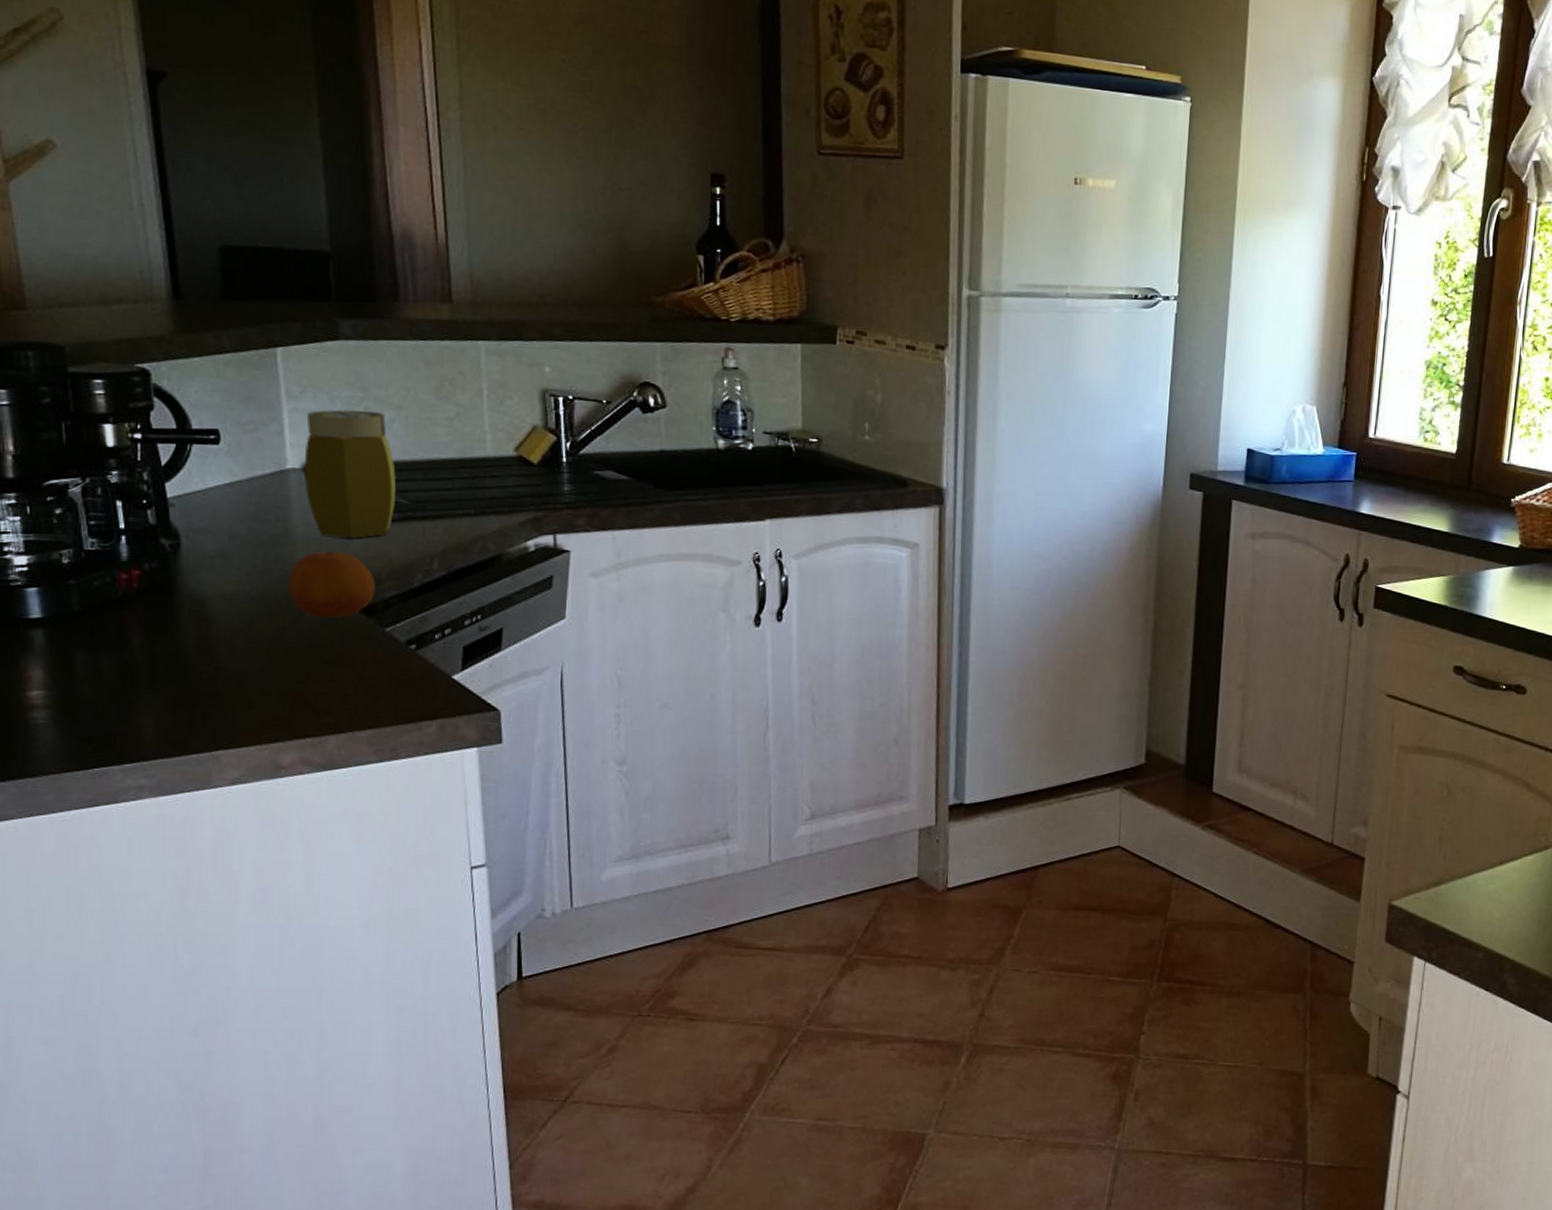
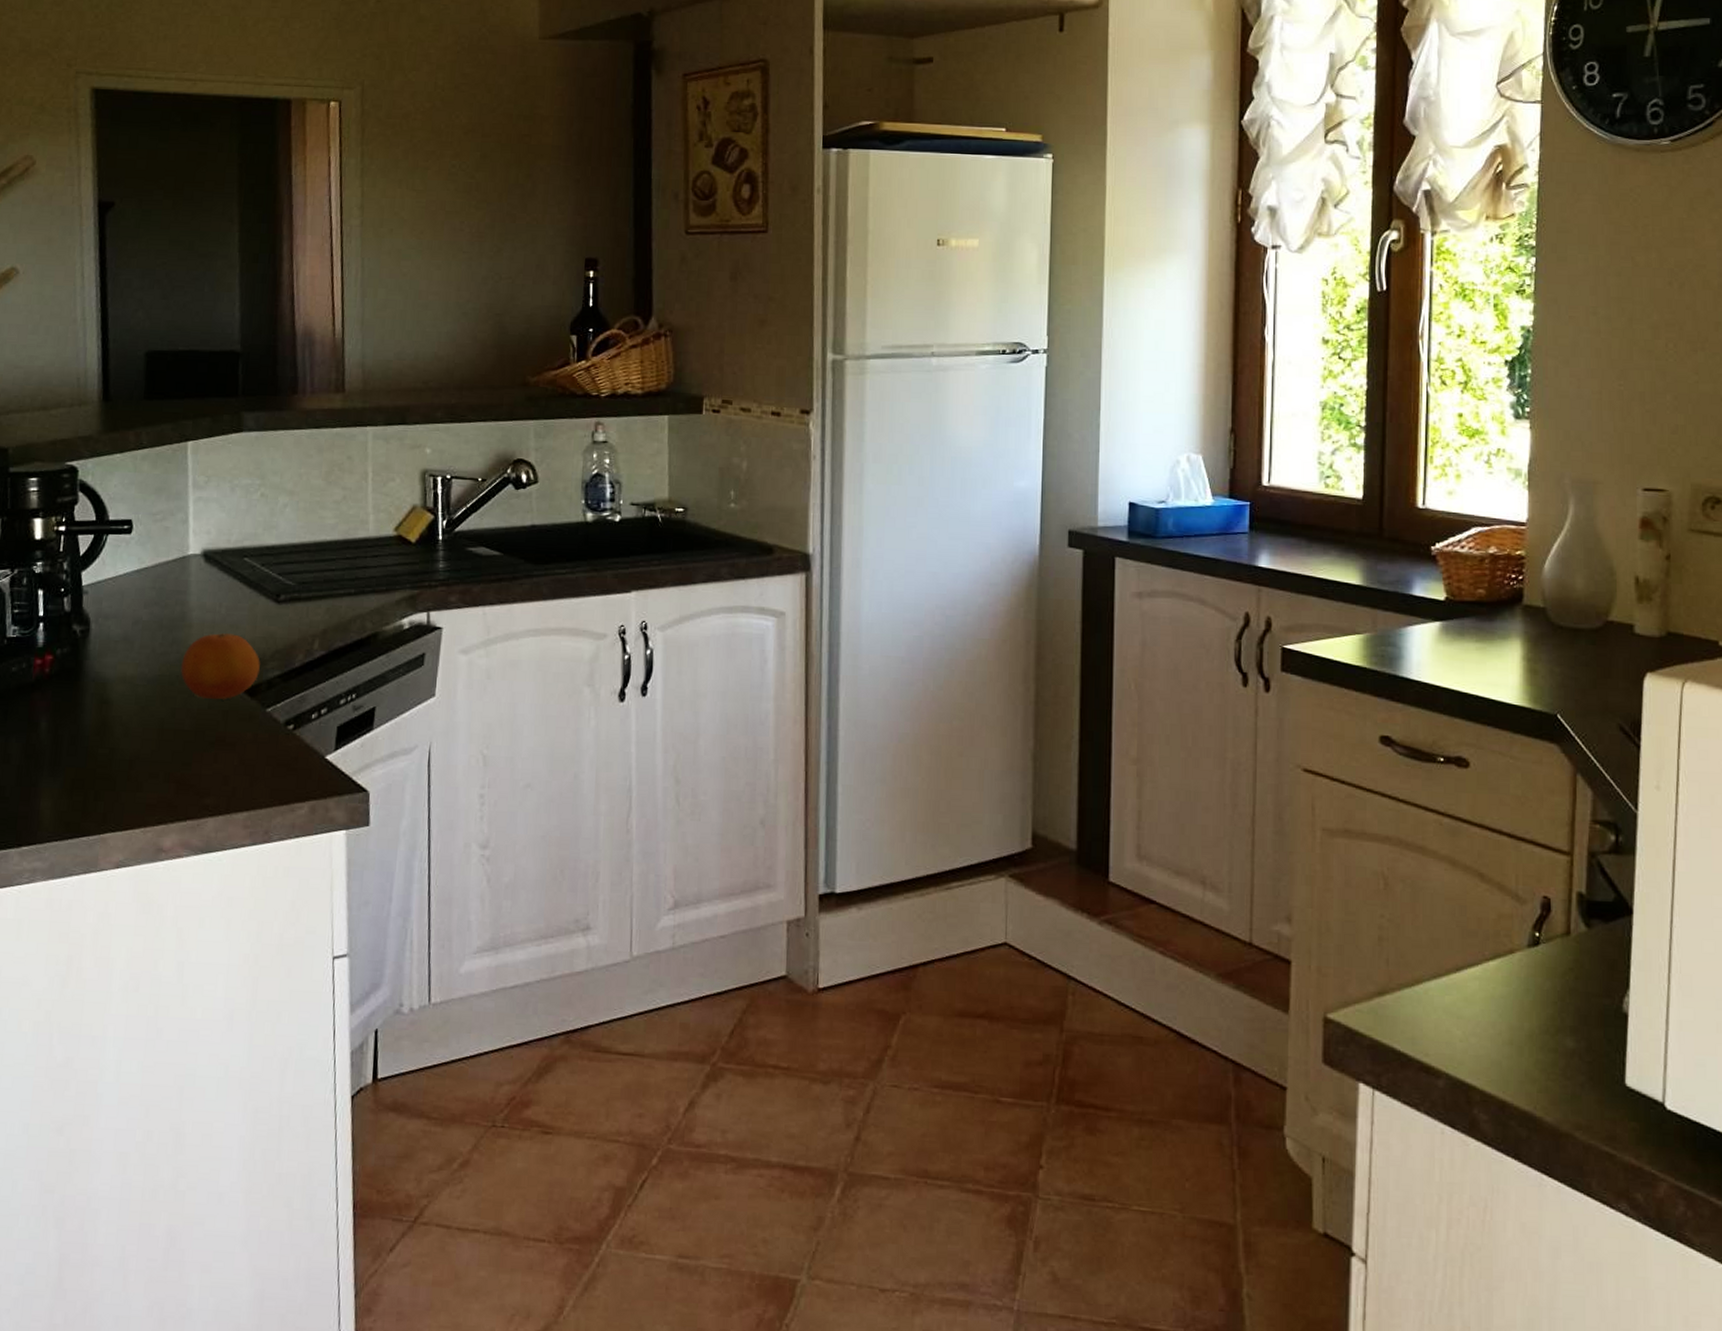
jar: present [303,409,396,538] -> none [202,496,285,620]

